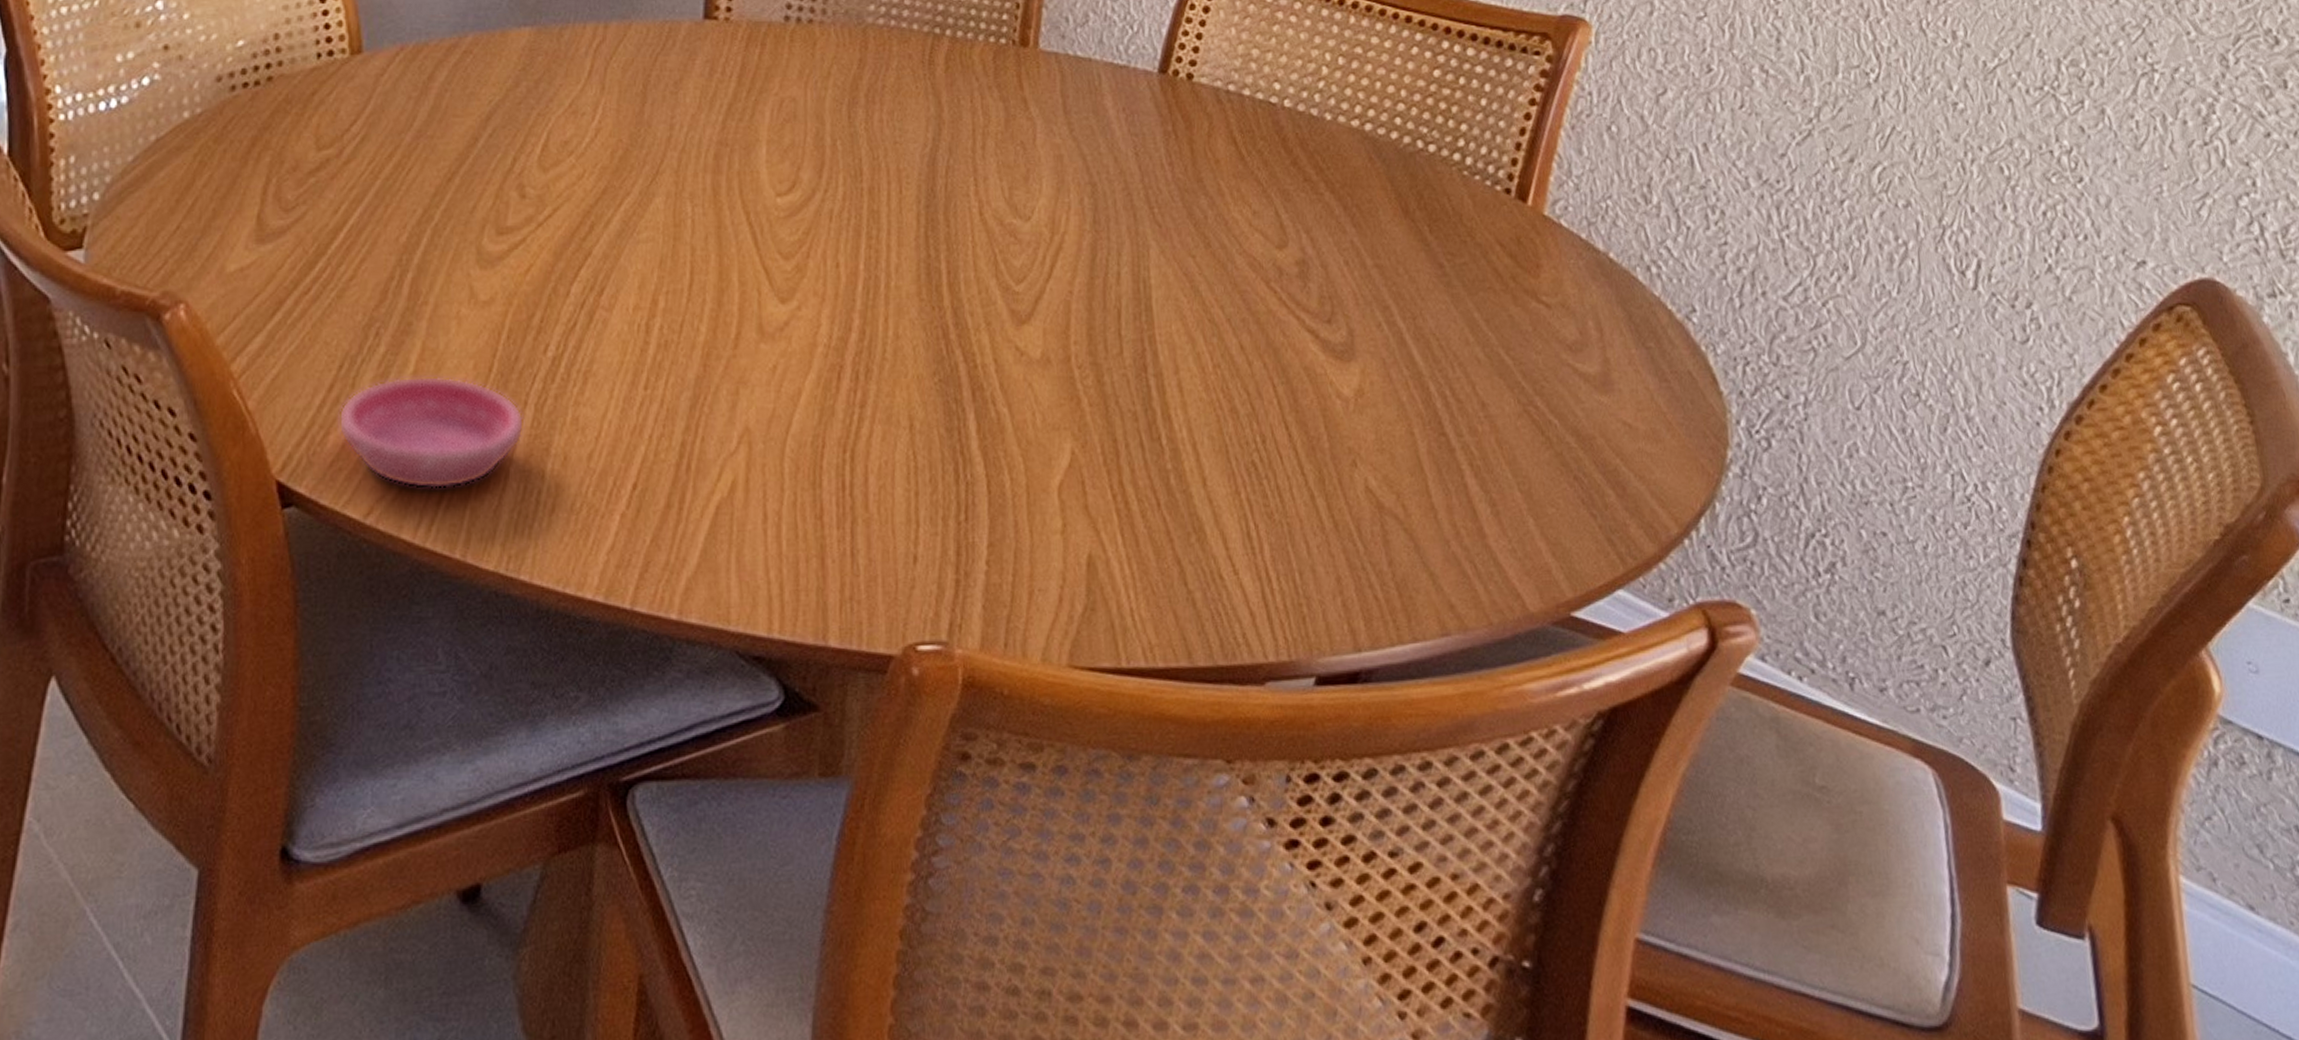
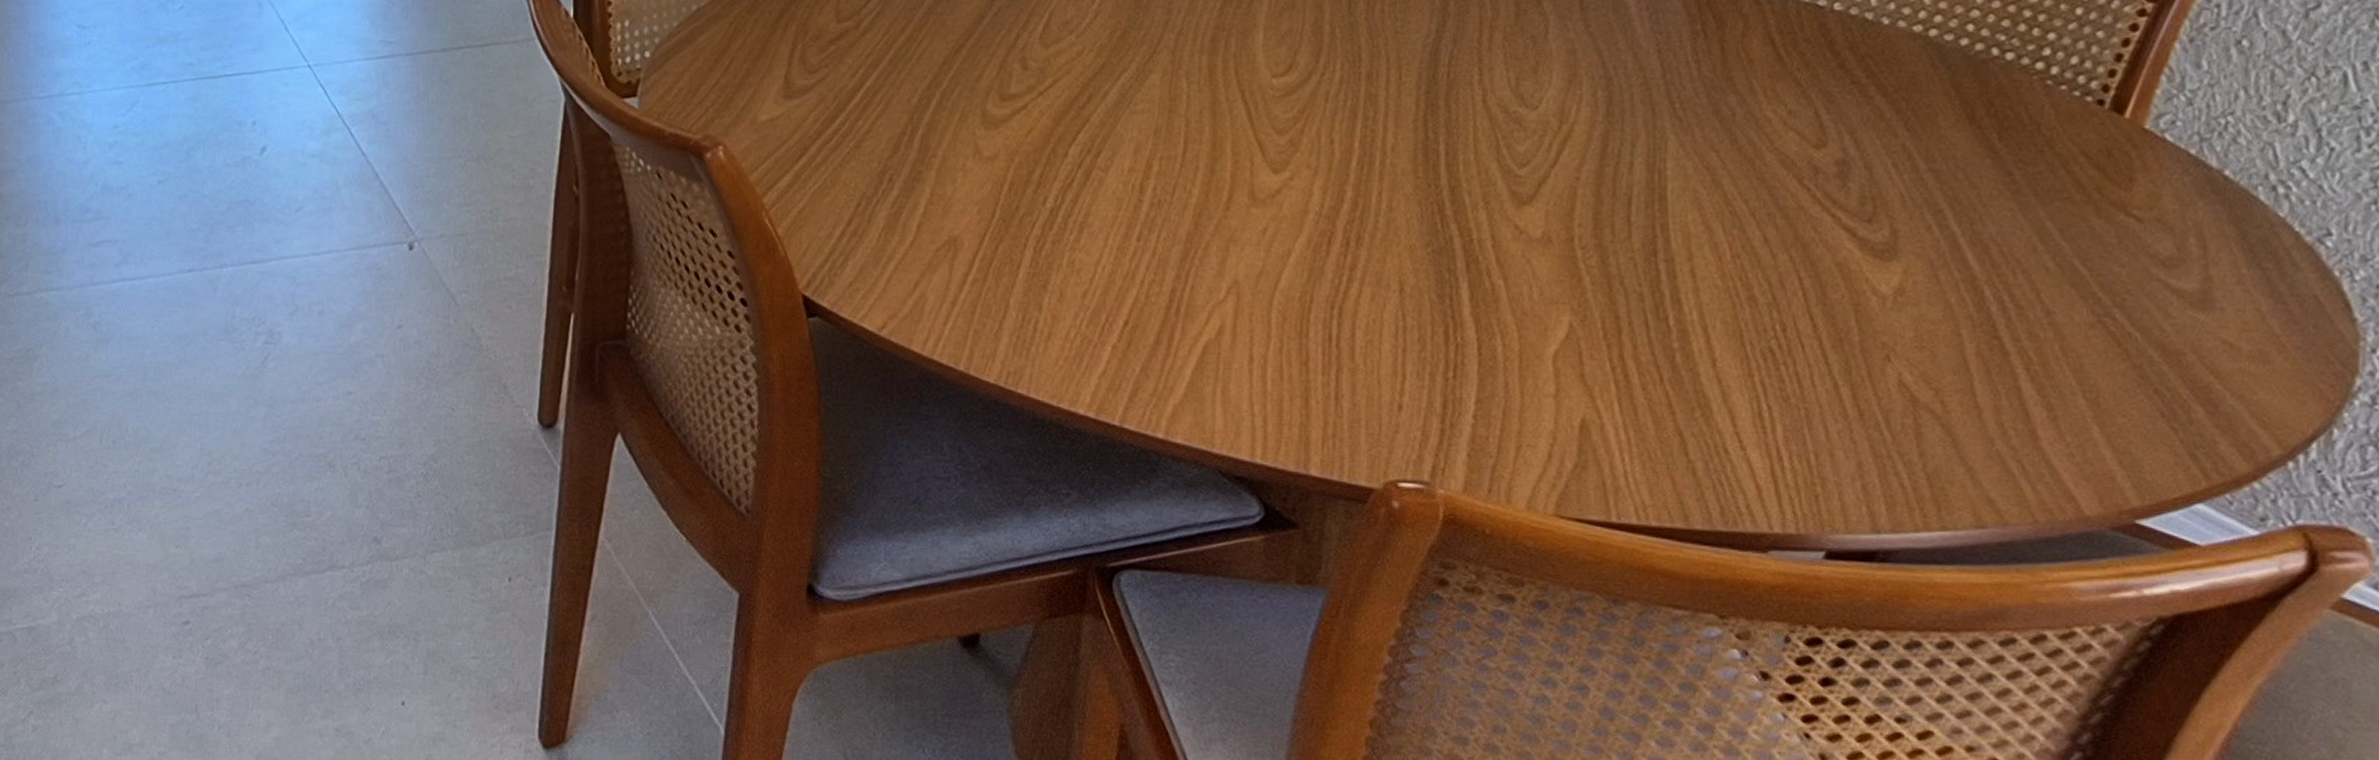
saucer: present [338,375,525,490] -> none [856,217,1024,313]

